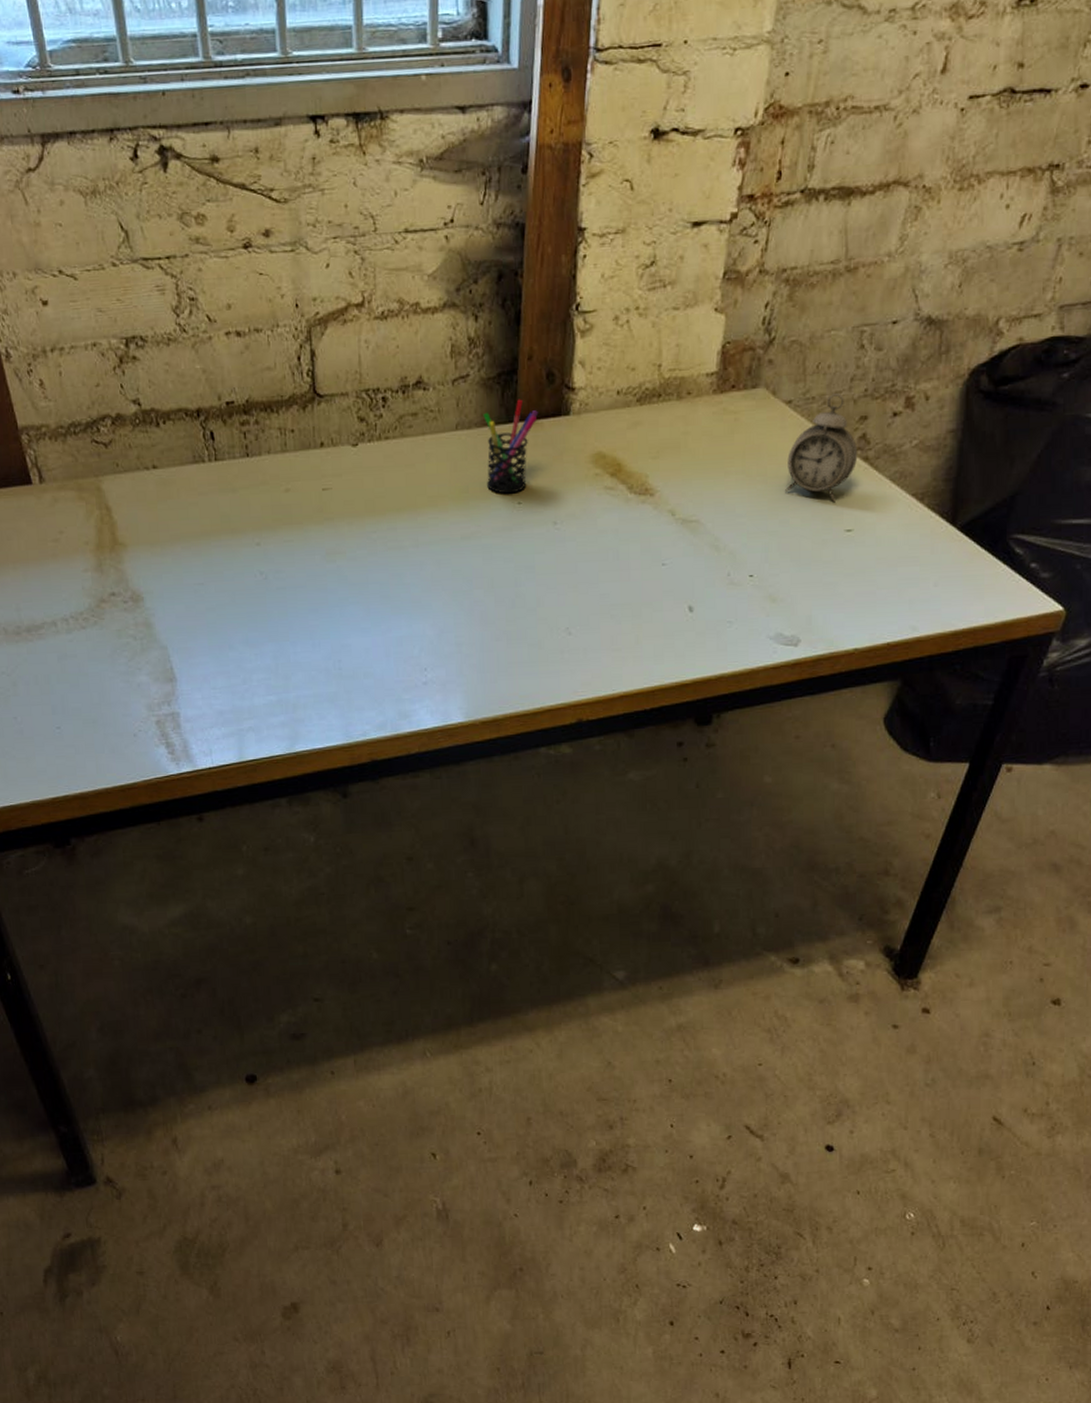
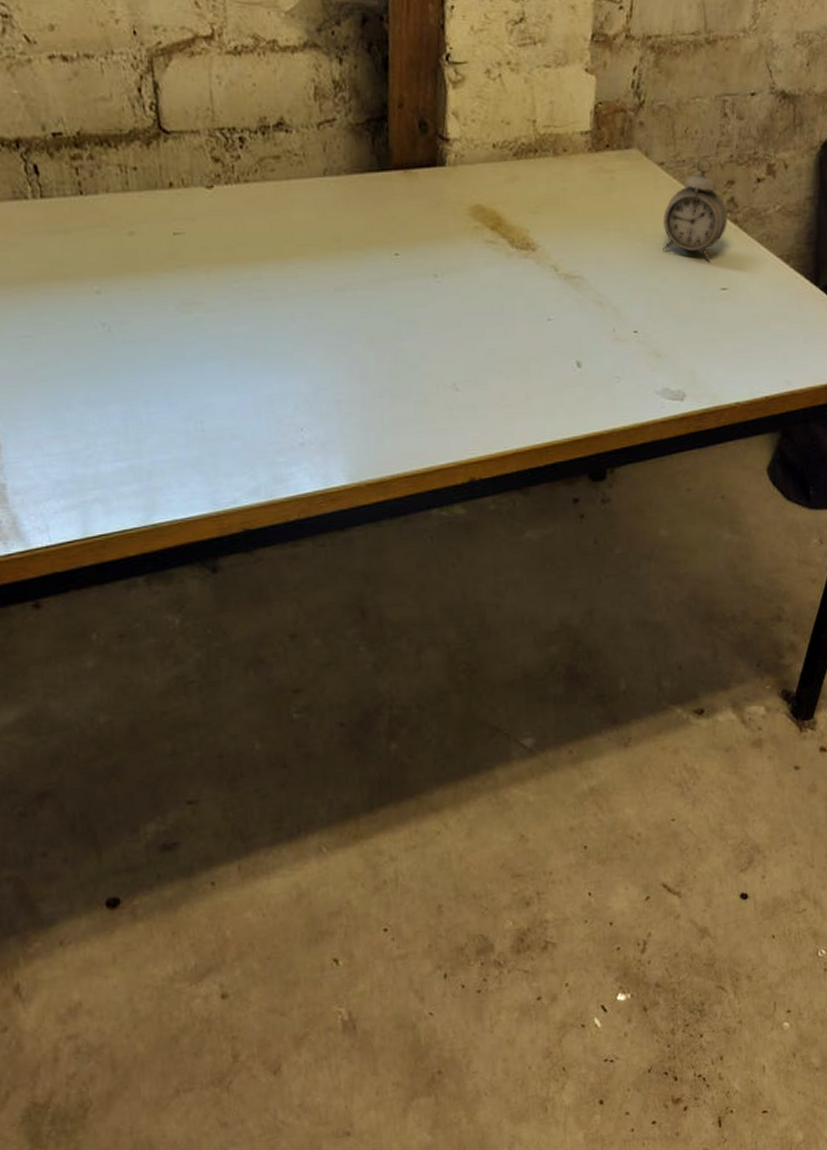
pen holder: present [483,399,539,494] -> none [353,147,413,245]

